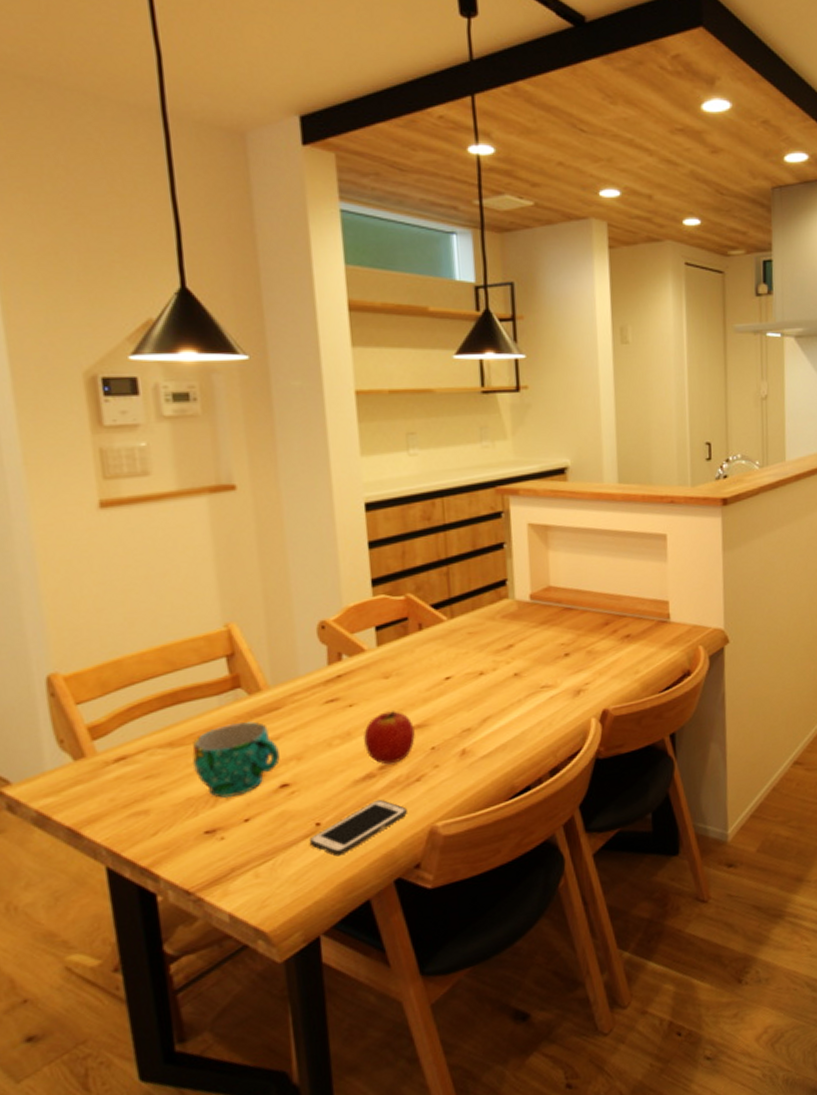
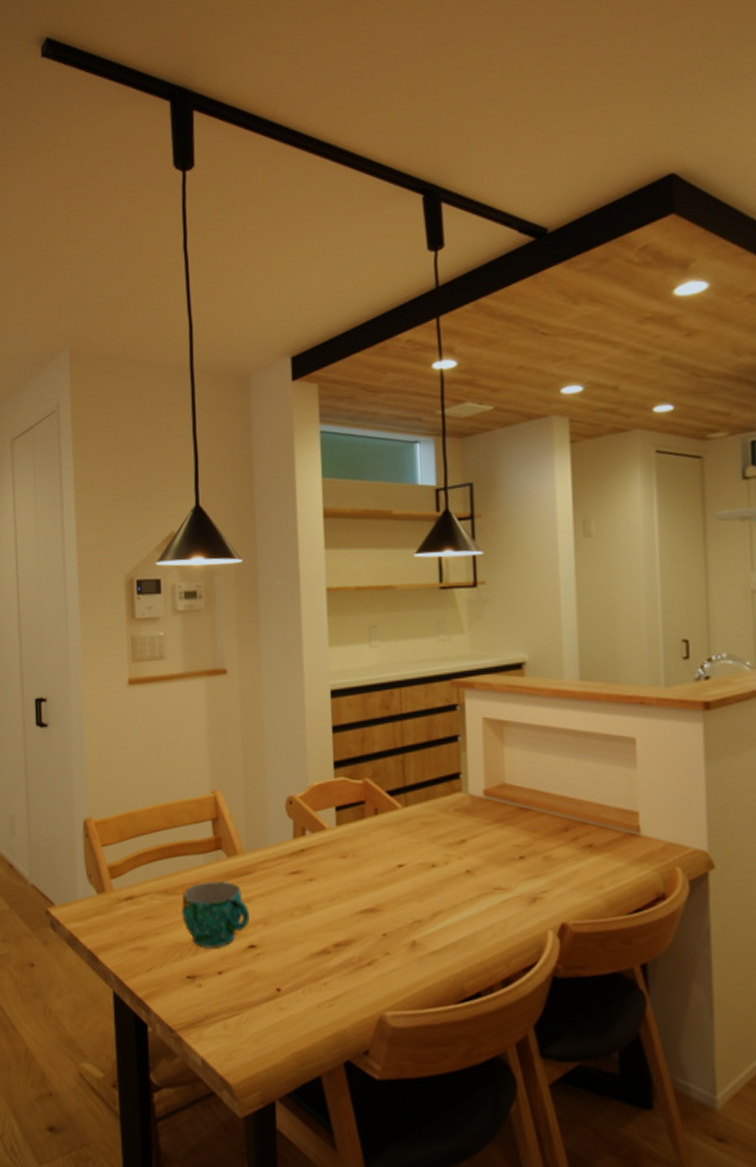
cell phone: present [308,799,407,857] -> none [270,976,358,1025]
apple: present [362,711,415,765] -> none [320,891,368,944]

